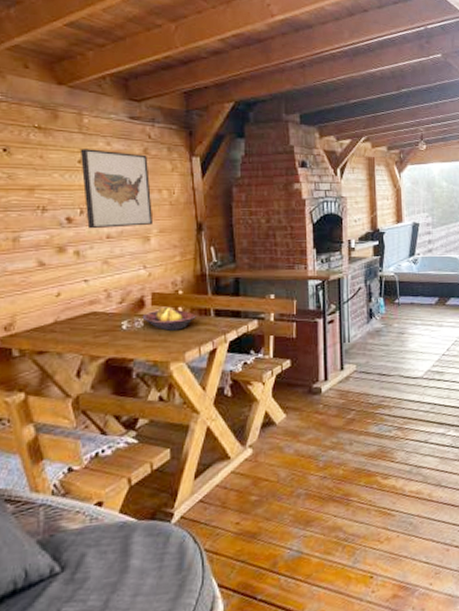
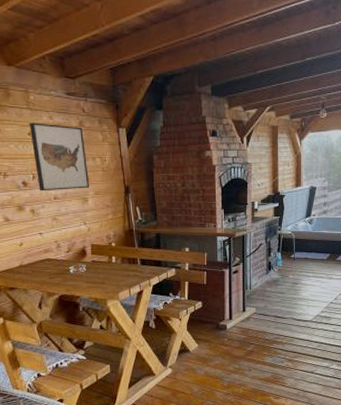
fruit bowl: present [142,306,196,331] -> none [84,256,126,275]

